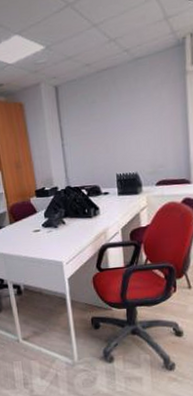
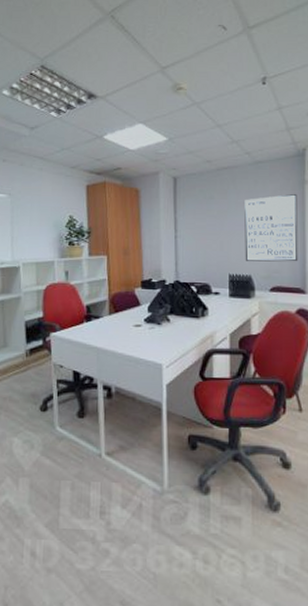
wall art: none [126,86,183,160] -> present [244,193,298,262]

